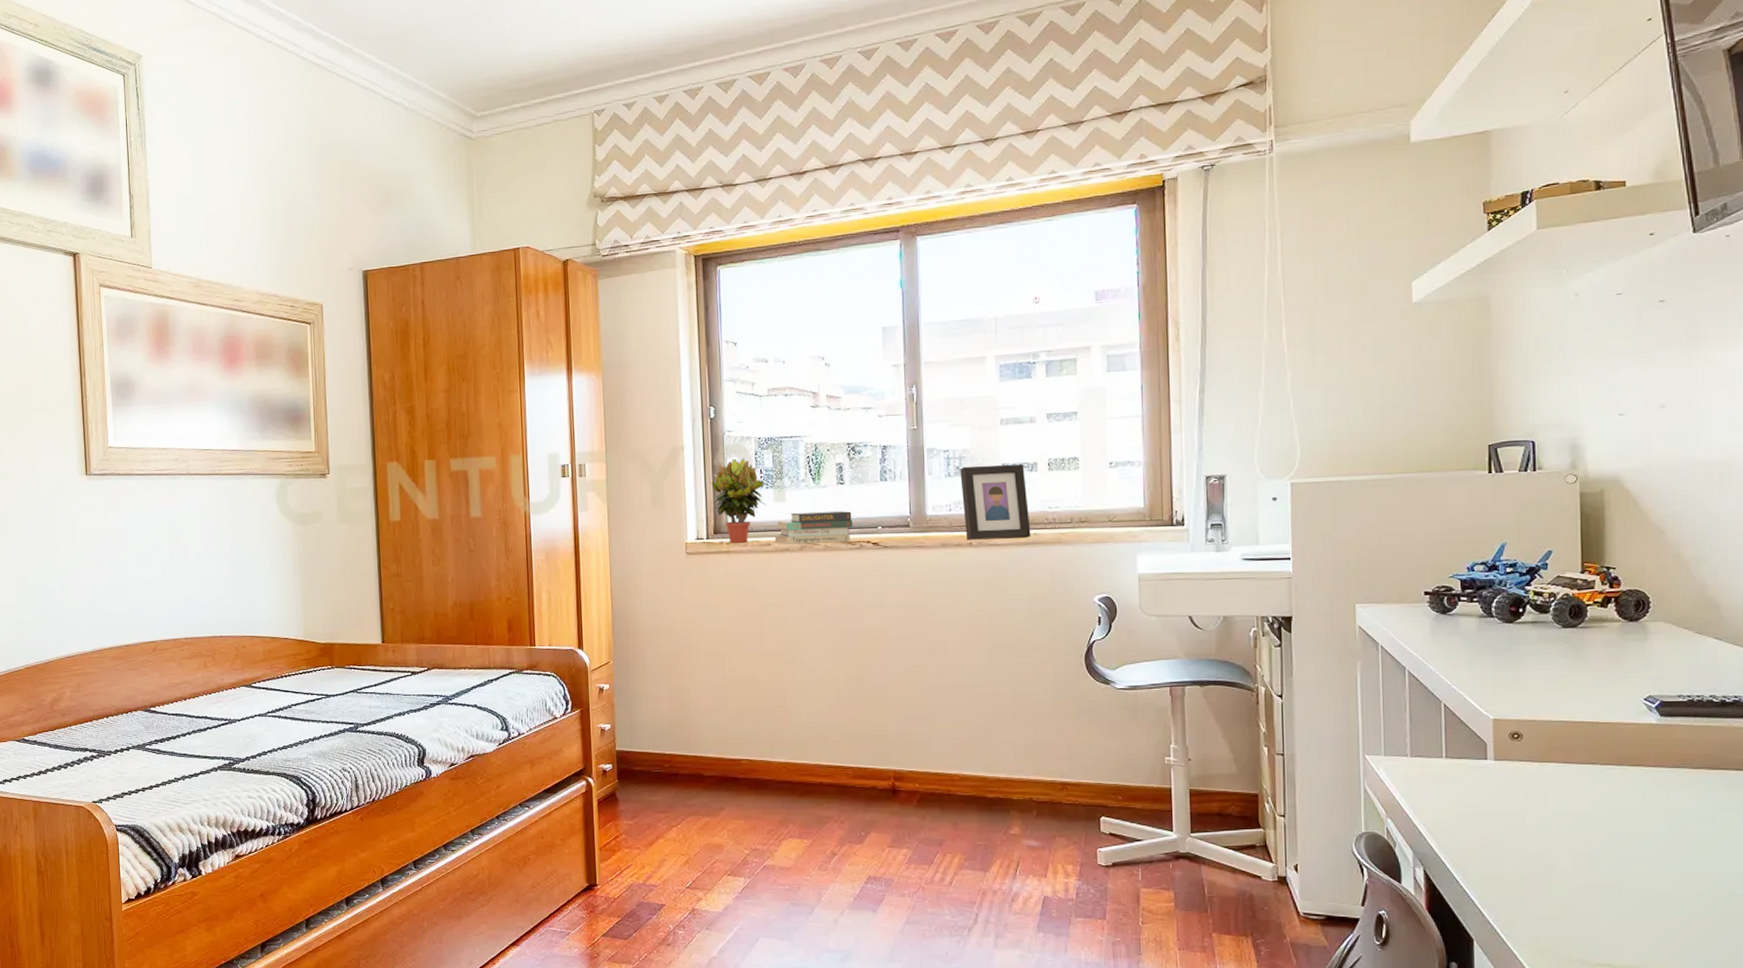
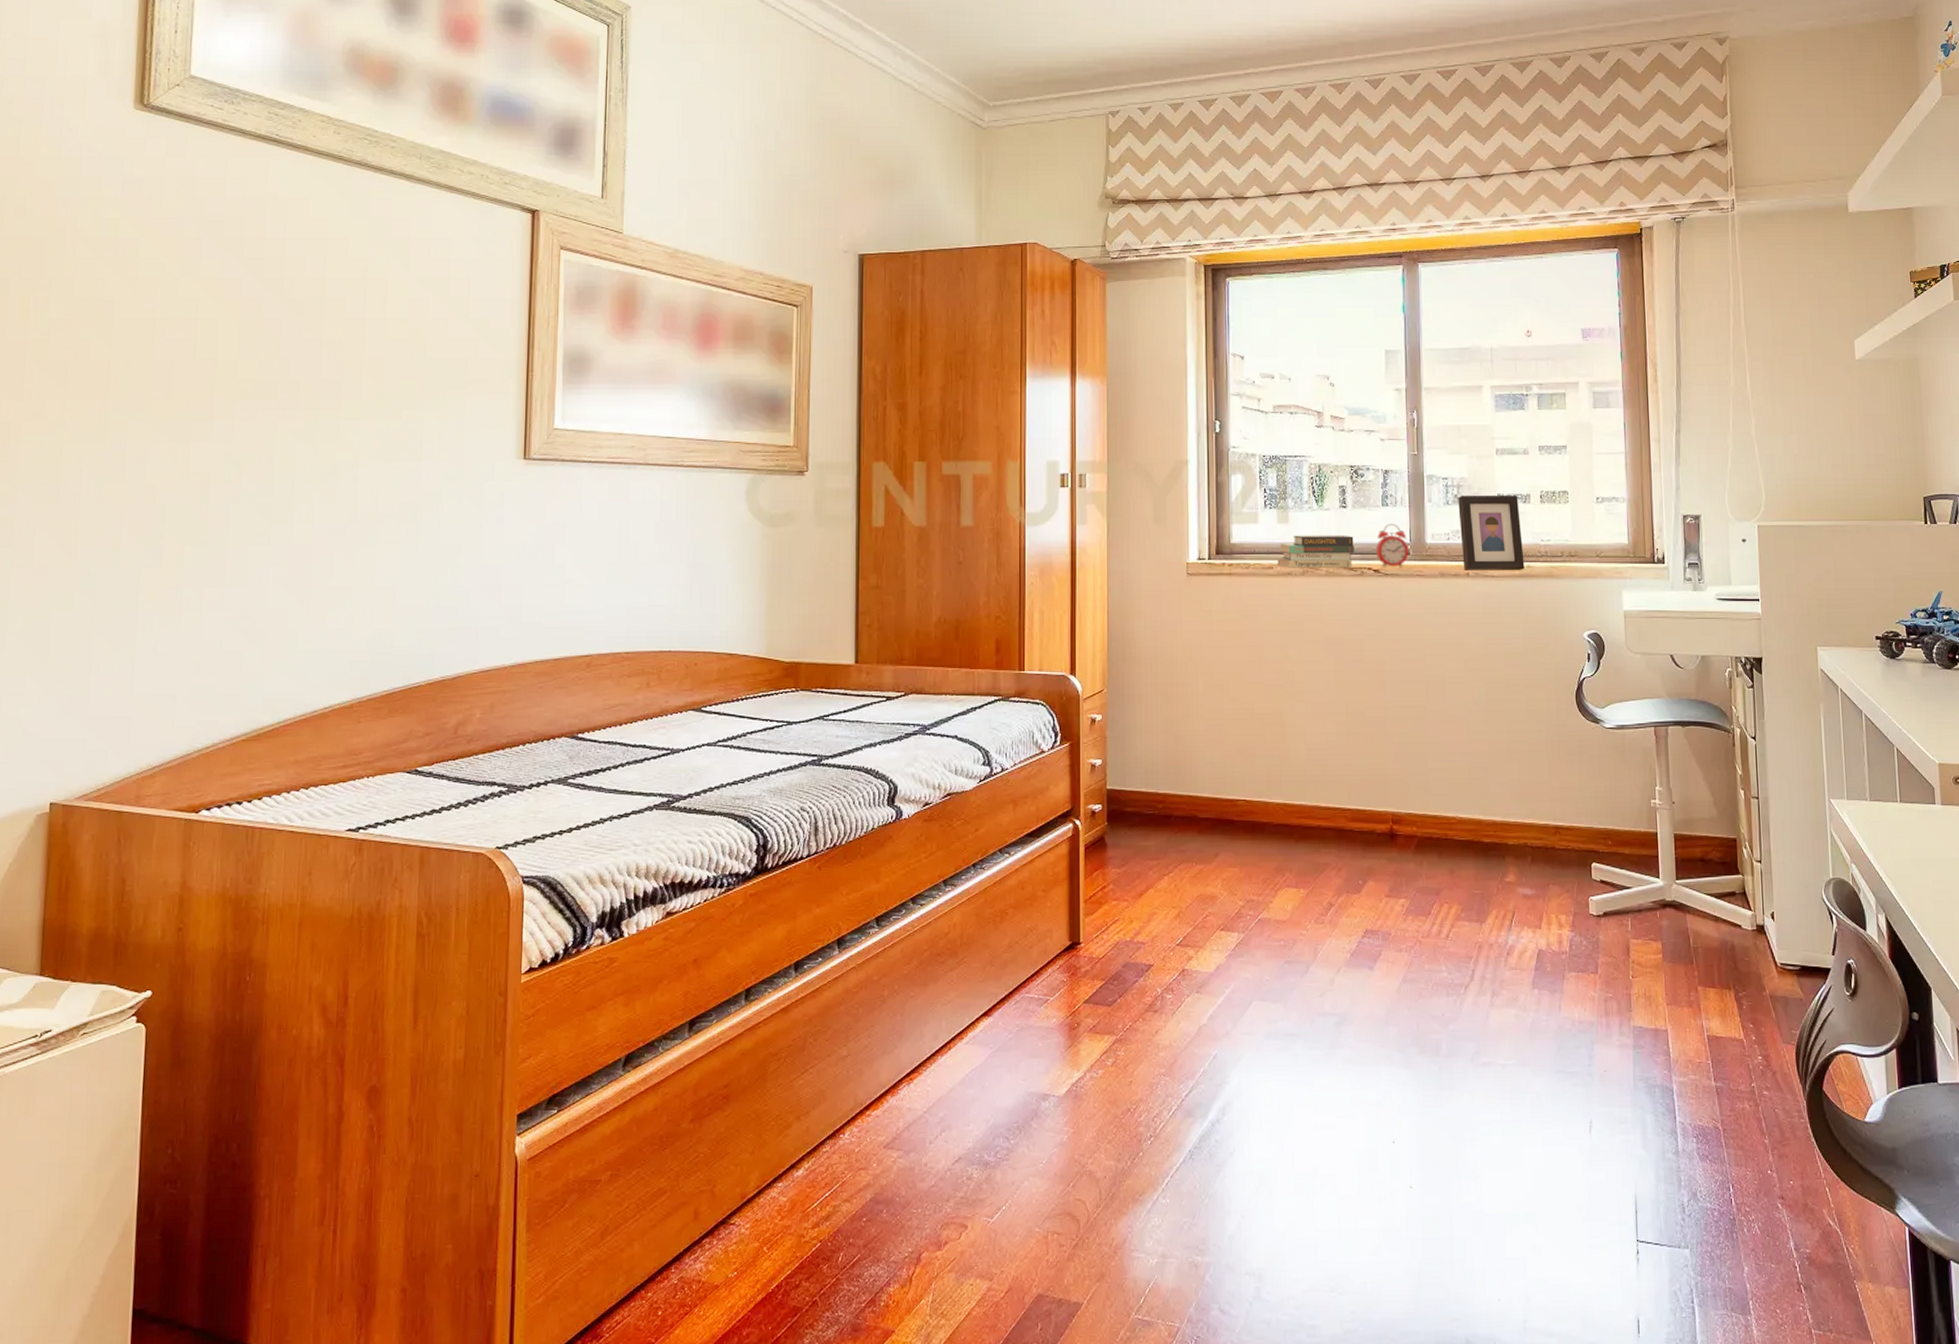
potted plant: present [711,458,767,544] -> none [1213,476,1270,566]
alarm clock: none [874,497,909,541] -> present [1375,523,1409,569]

